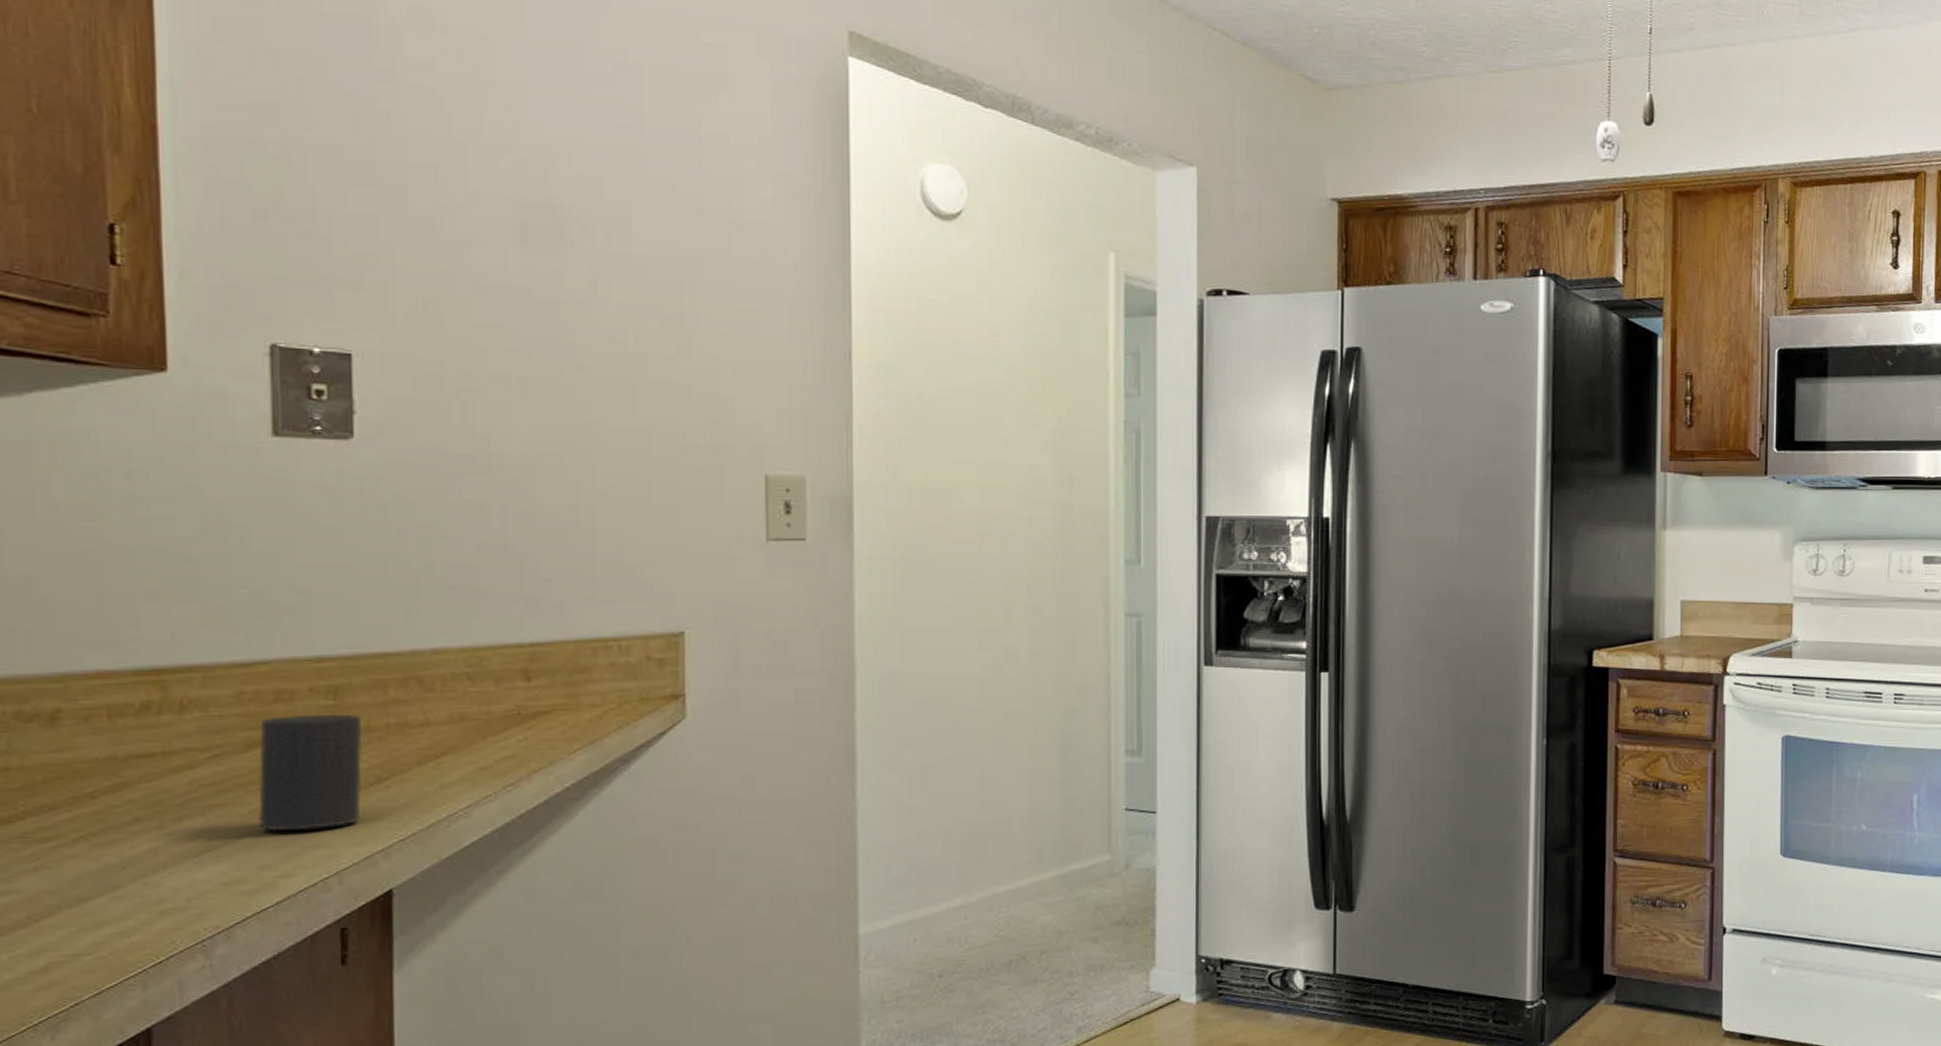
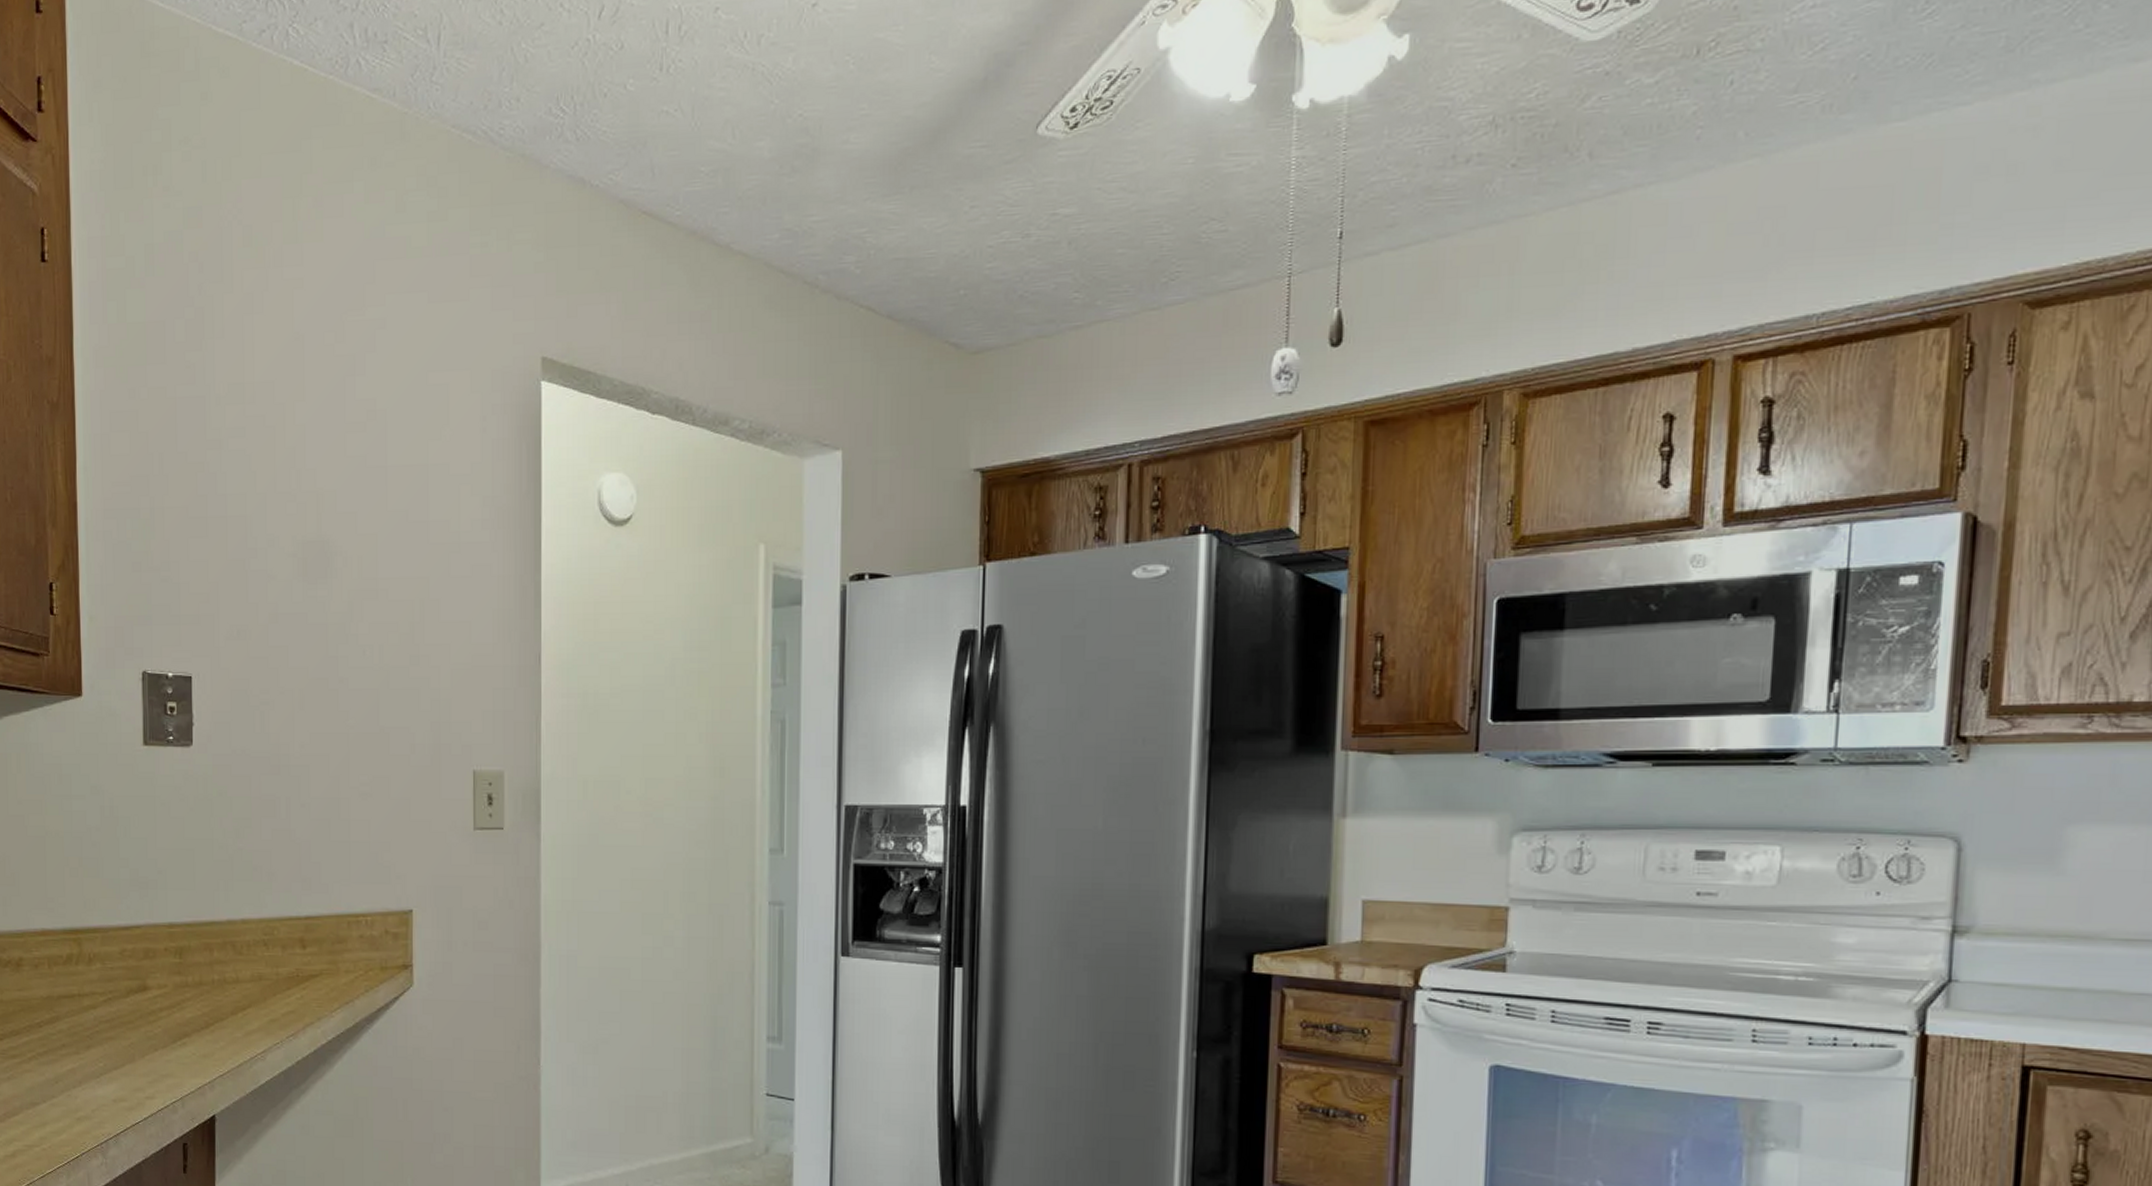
cup: present [258,714,362,832] -> none [134,969,197,1063]

